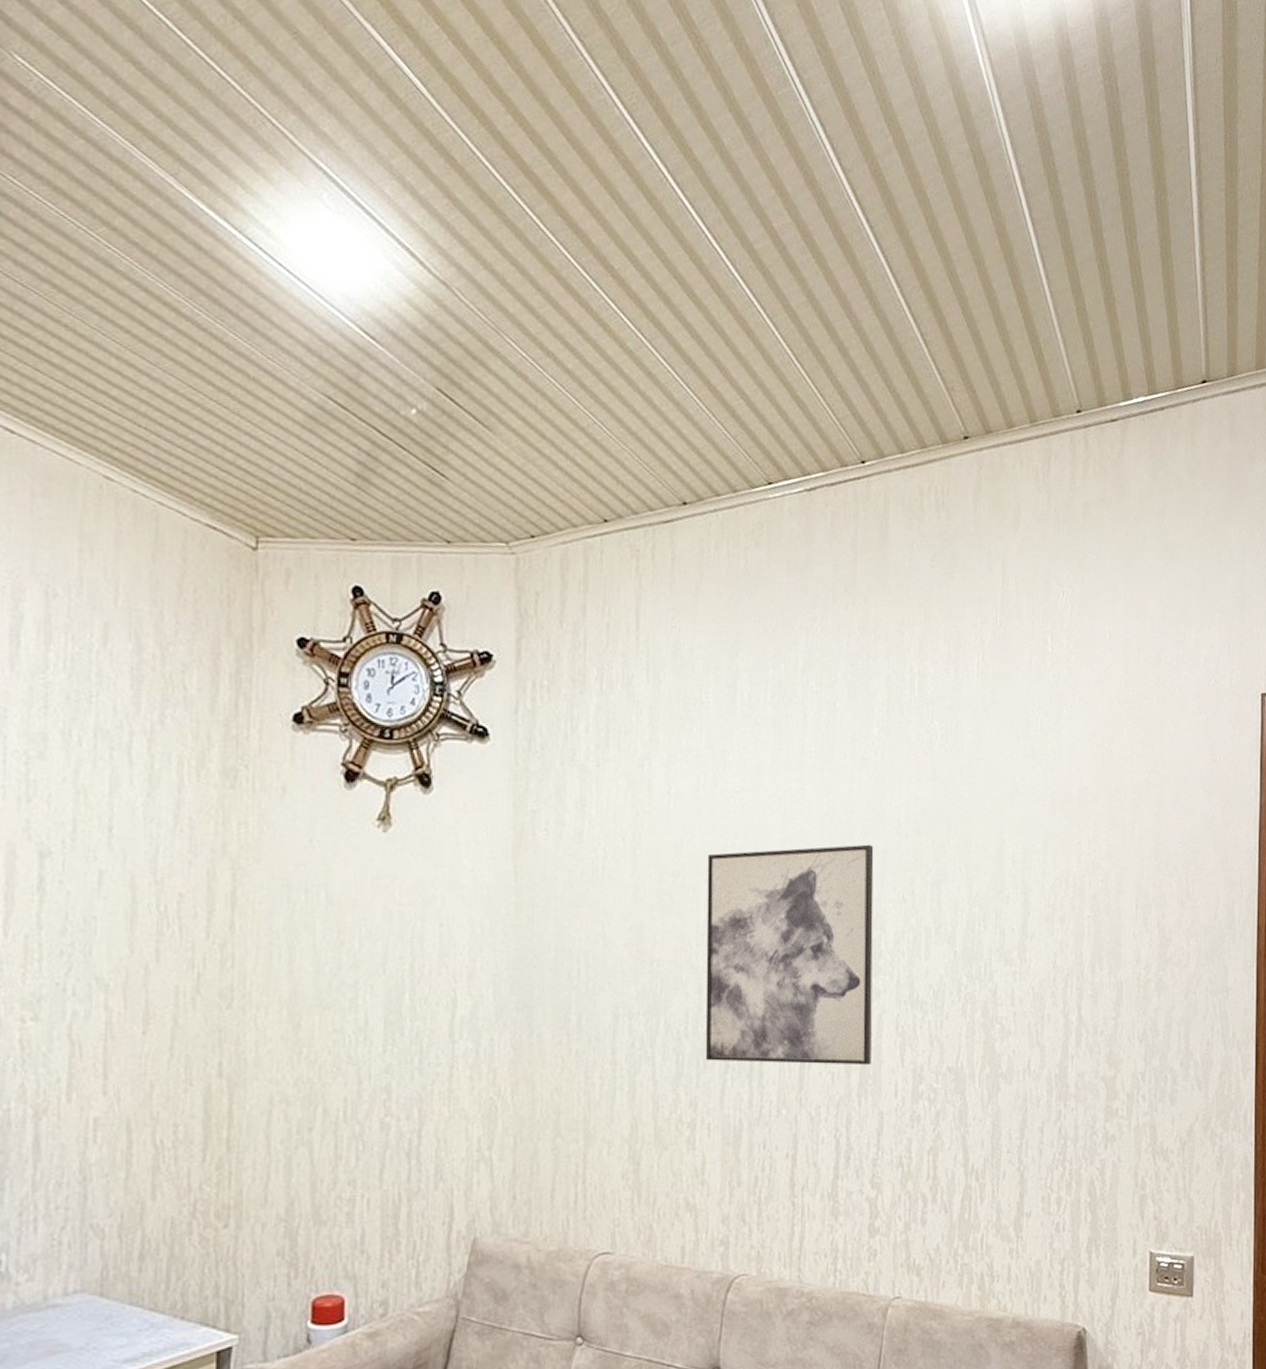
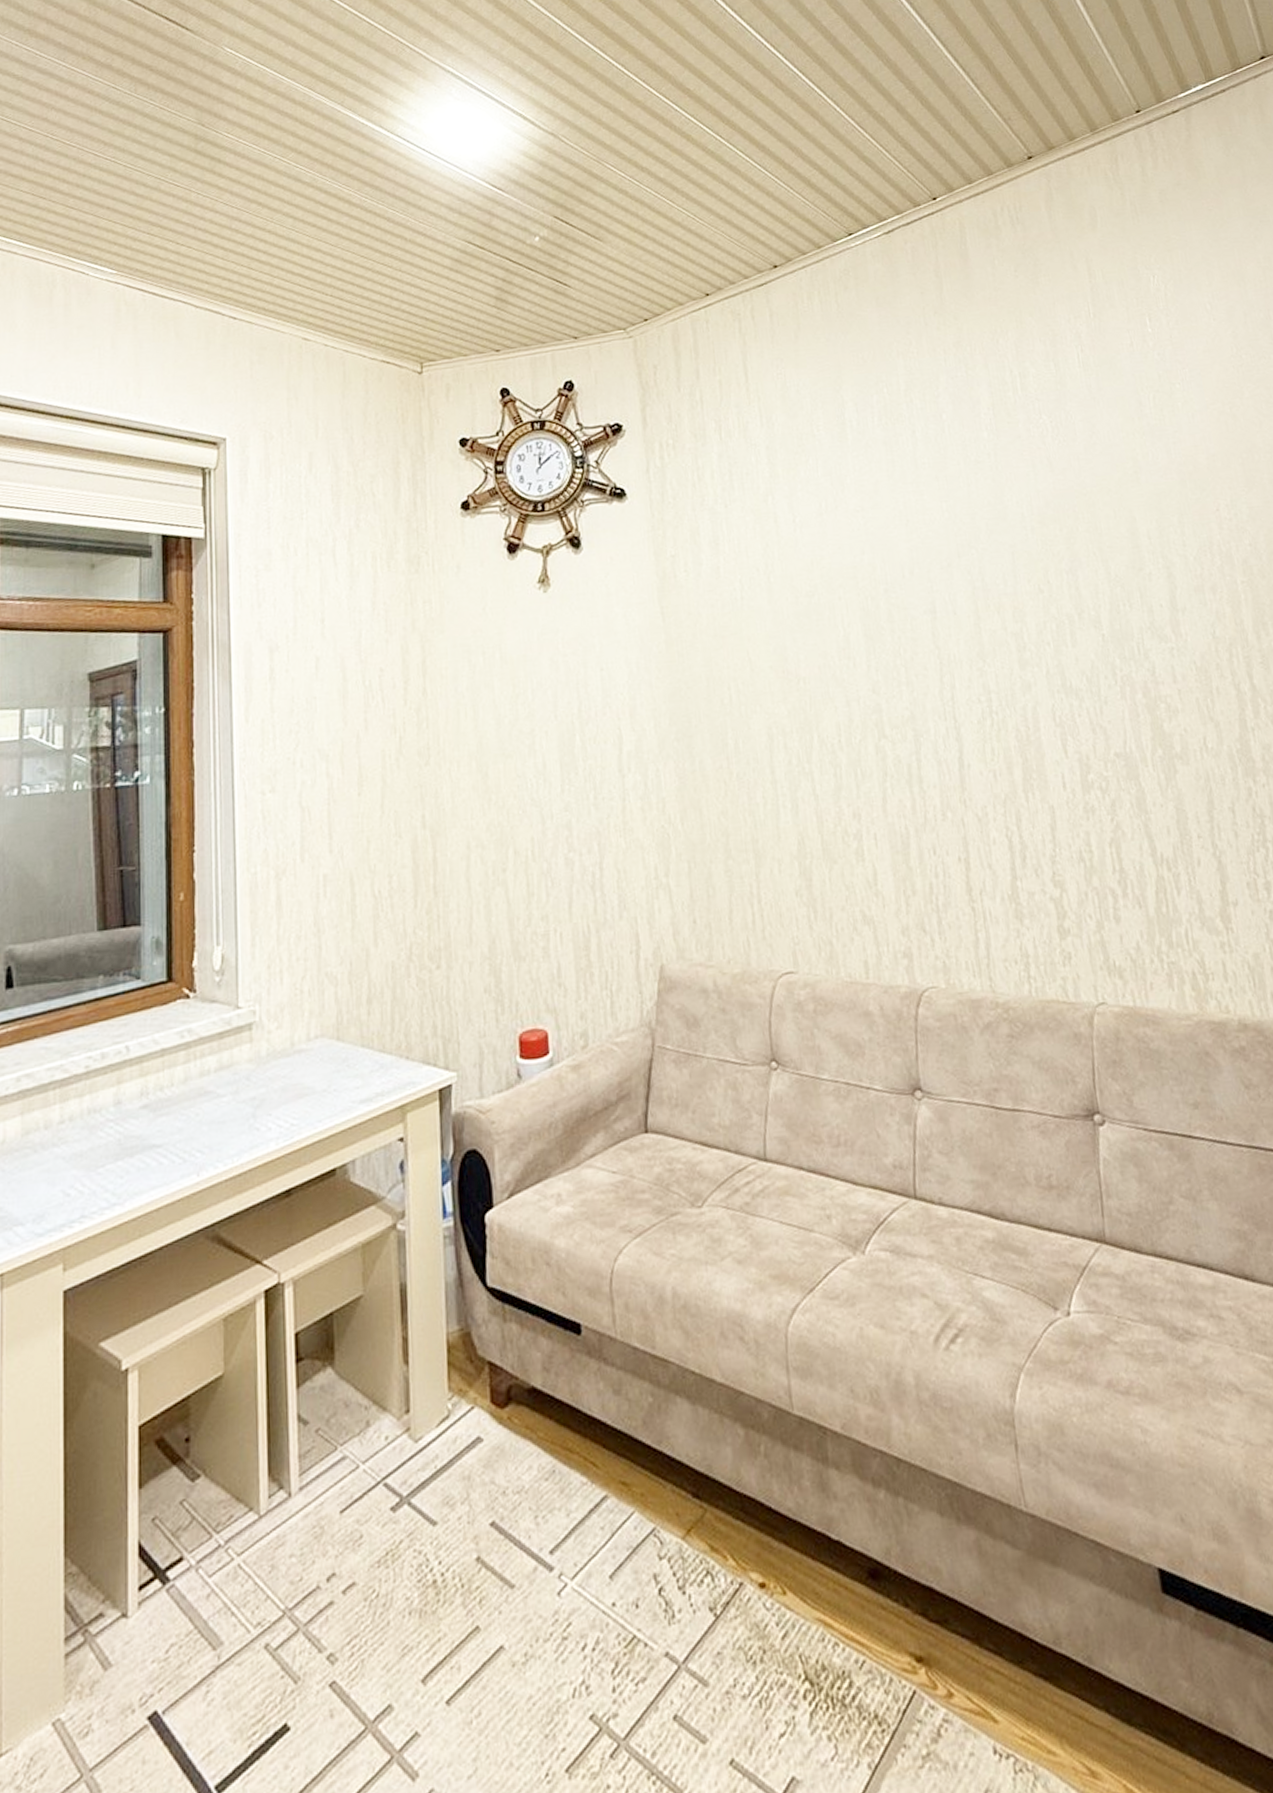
wall art: present [705,844,874,1066] -> none [838,542,1033,771]

